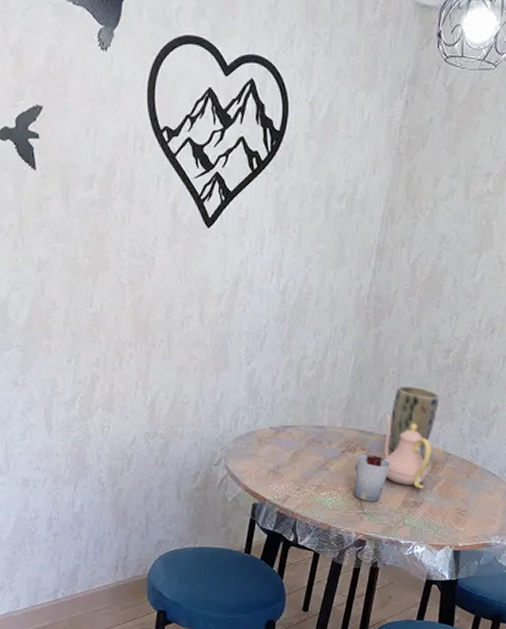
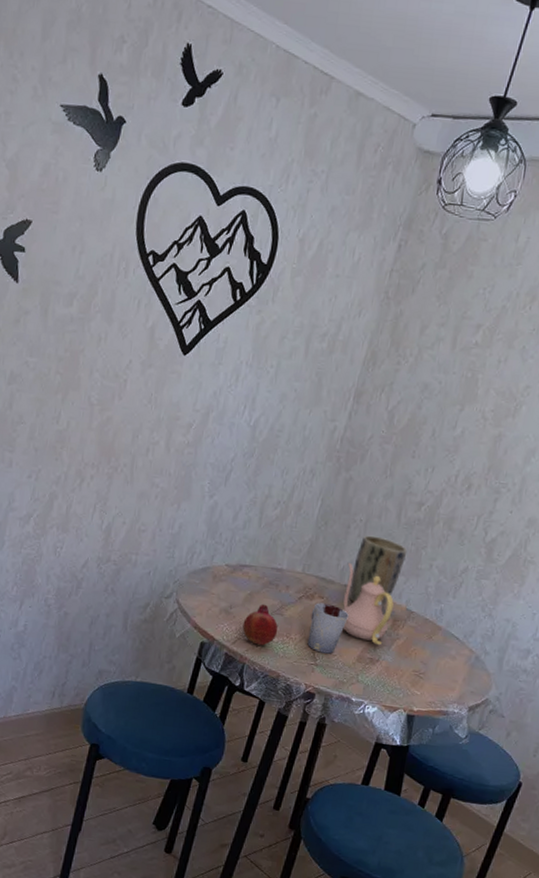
fruit: none [291,461,325,502] -> present [242,603,278,647]

